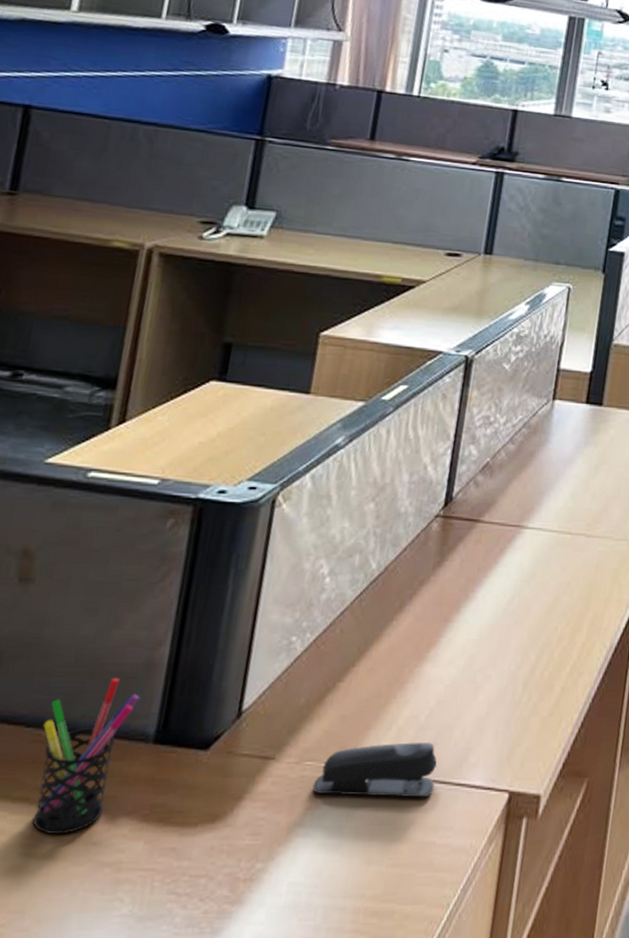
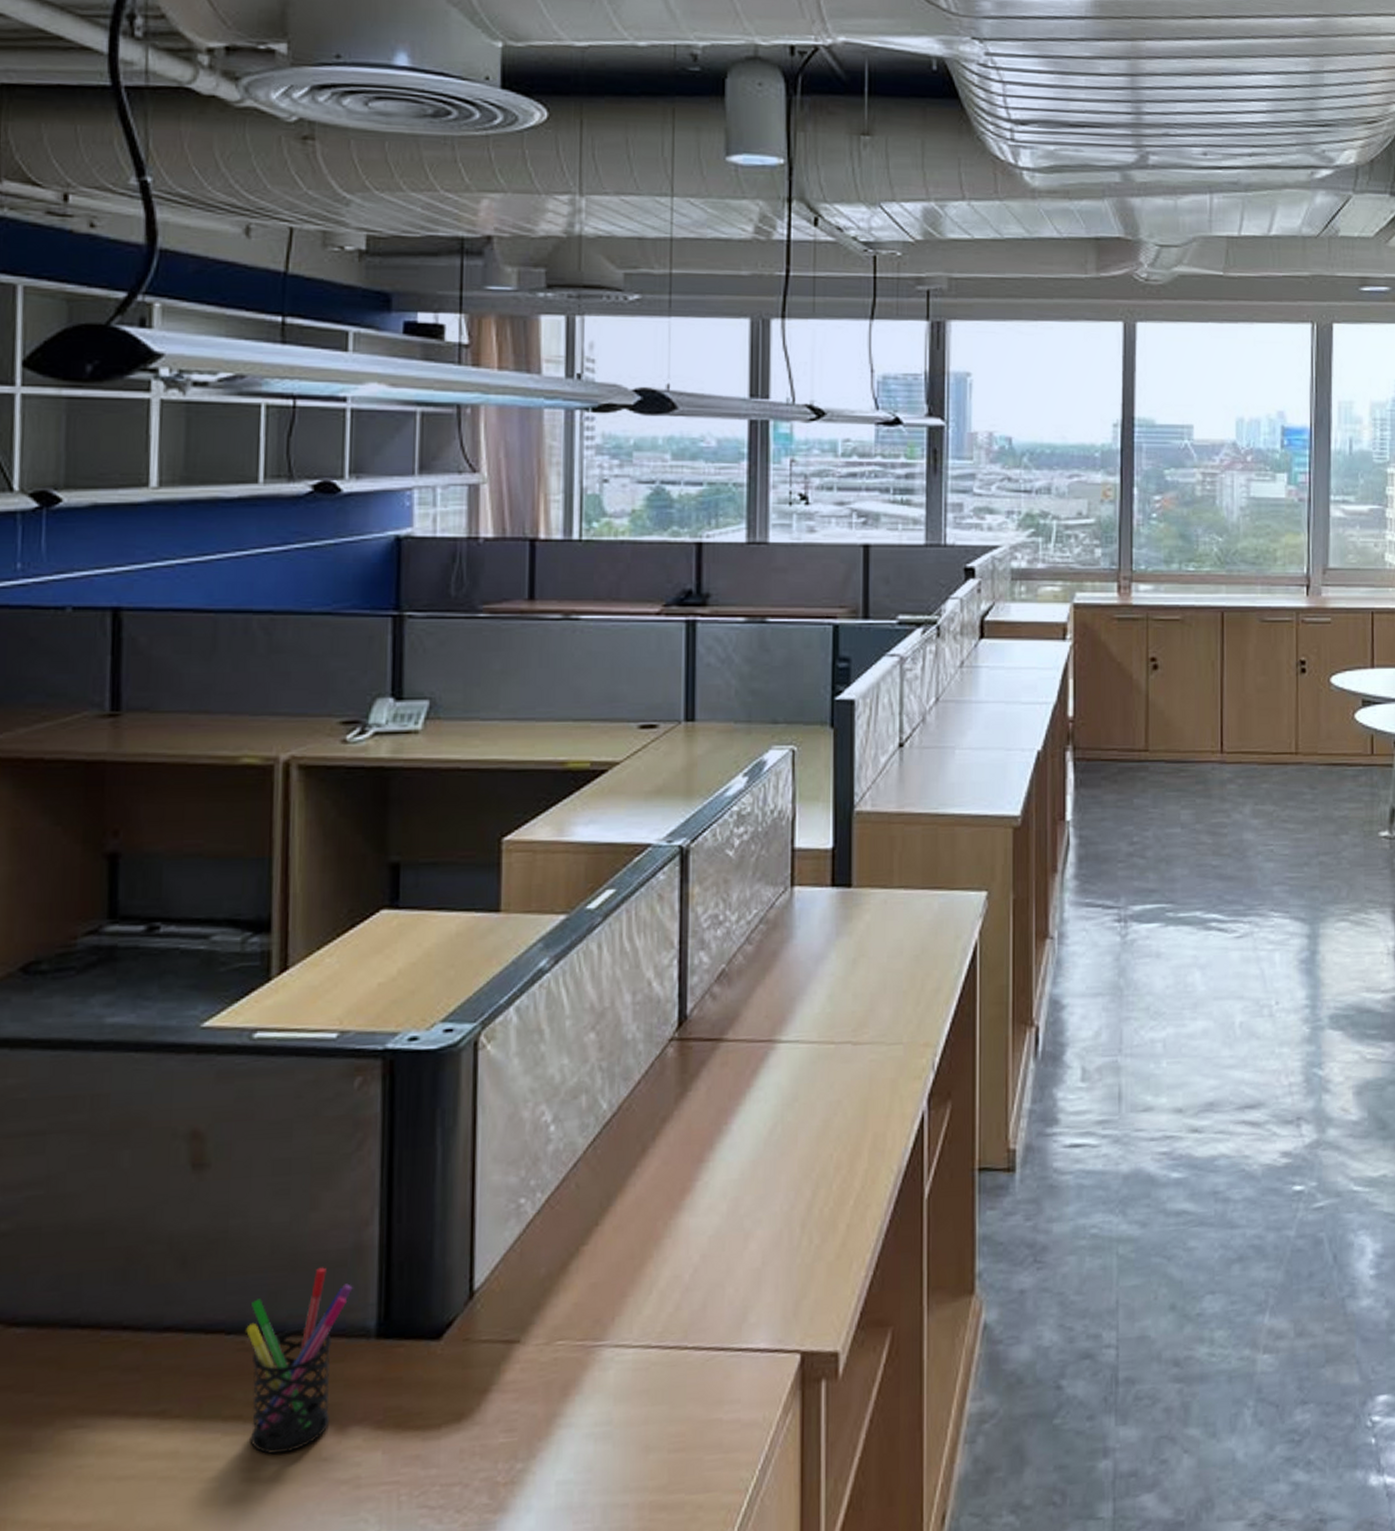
stapler: present [312,741,437,798] -> none [569,1303,712,1377]

